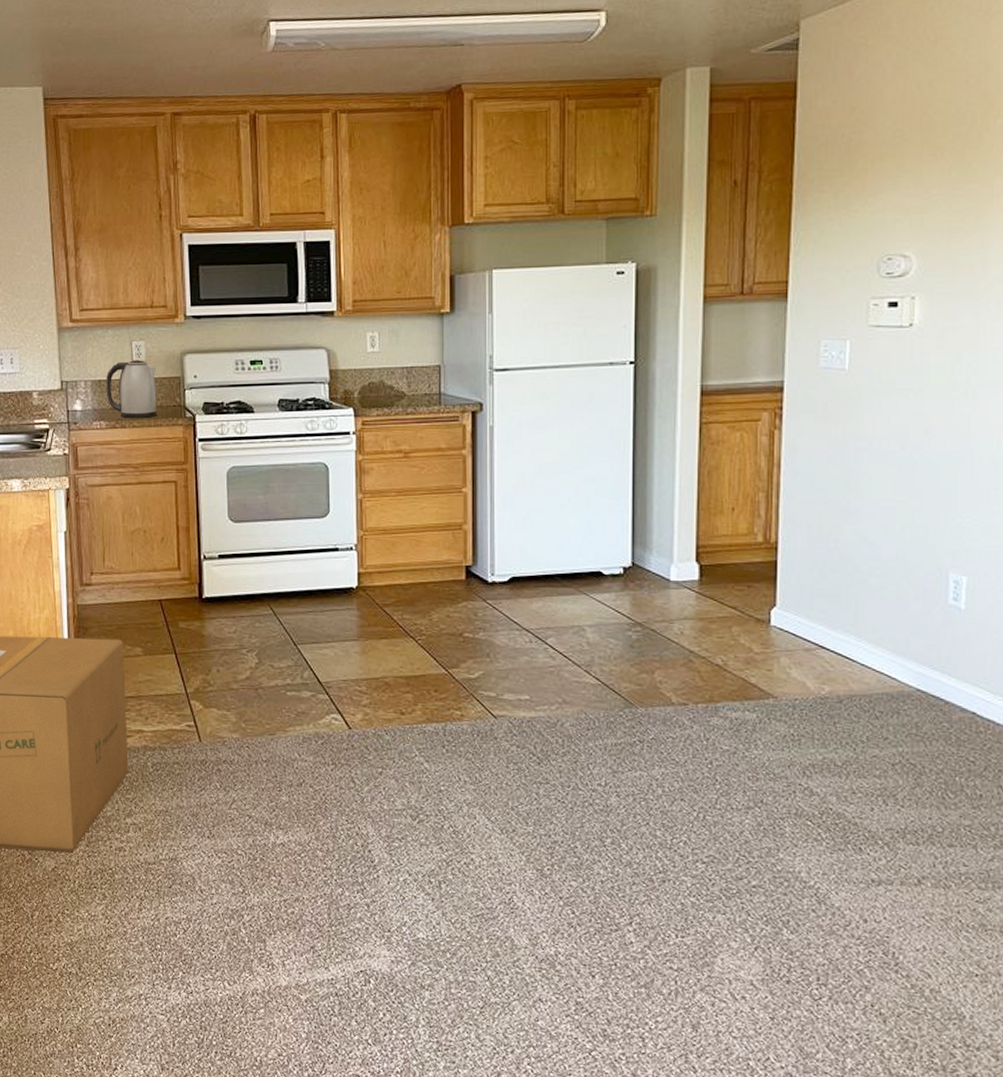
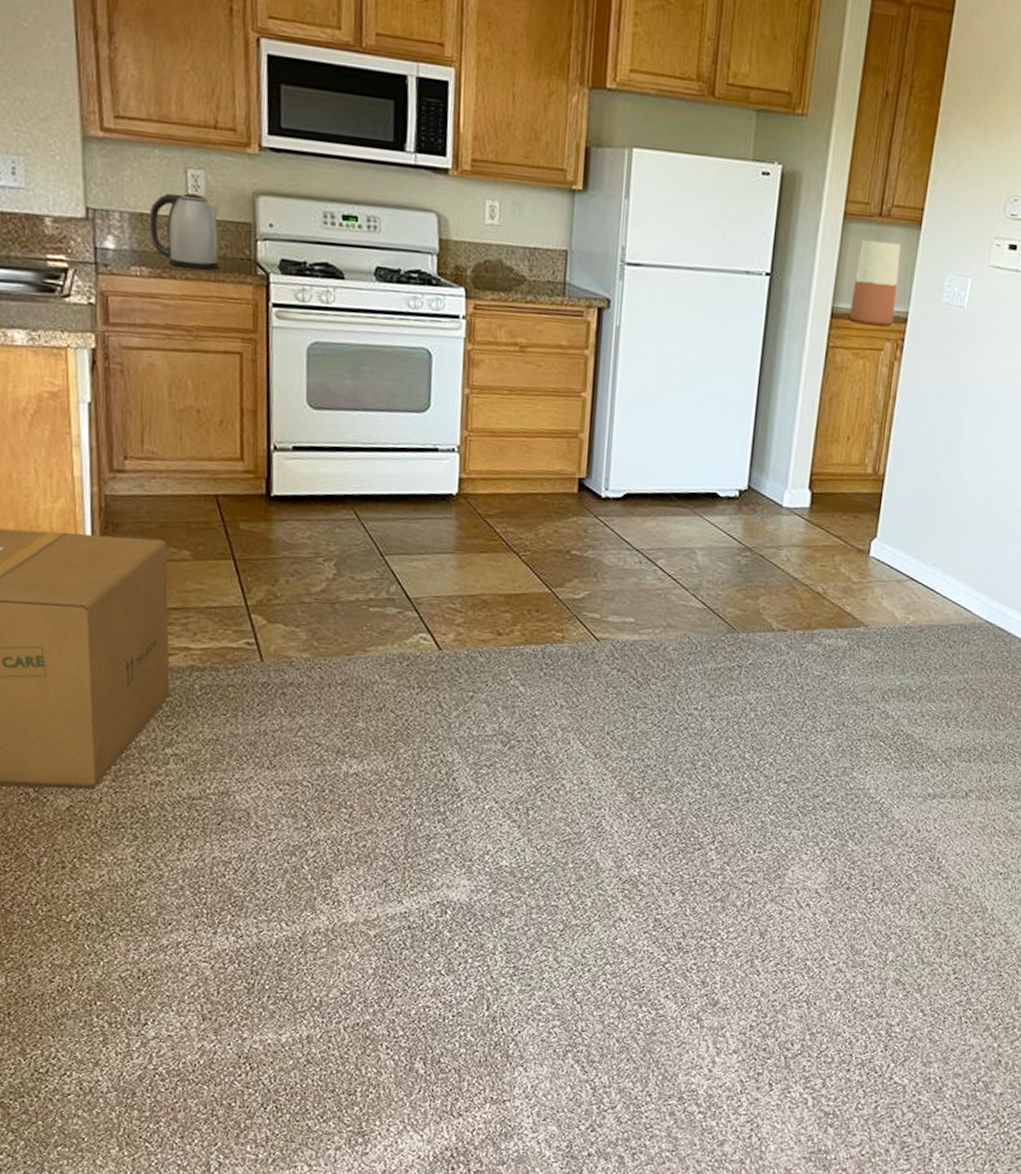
vase: none [720,317,768,398] -> present [849,239,902,327]

